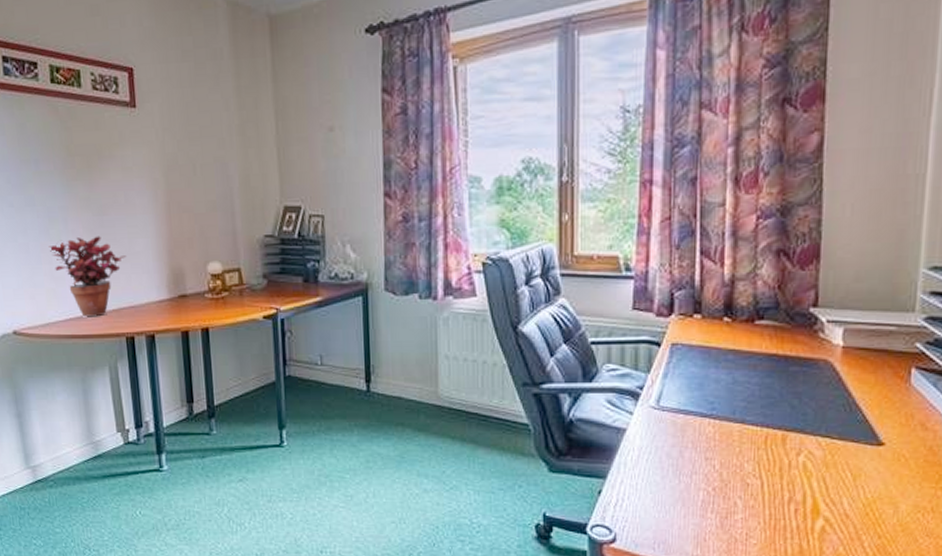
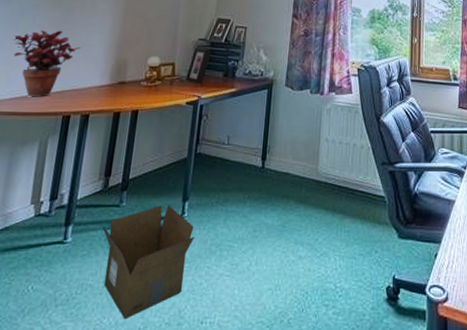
cardboard box: none [197,433,299,546] -> present [102,205,194,320]
picture frame: none [257,247,283,294] -> present [186,48,212,84]

